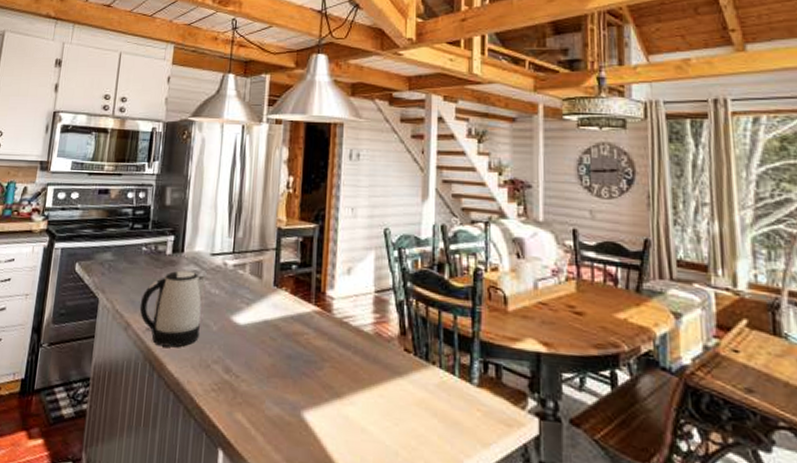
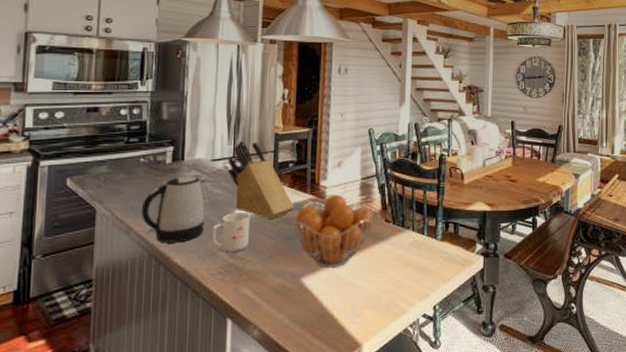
mug: none [207,318,249,368] -> present [212,212,251,253]
knife block: none [226,233,296,332] -> present [227,140,294,220]
fruit basket: none [294,308,391,404] -> present [292,194,375,268]

